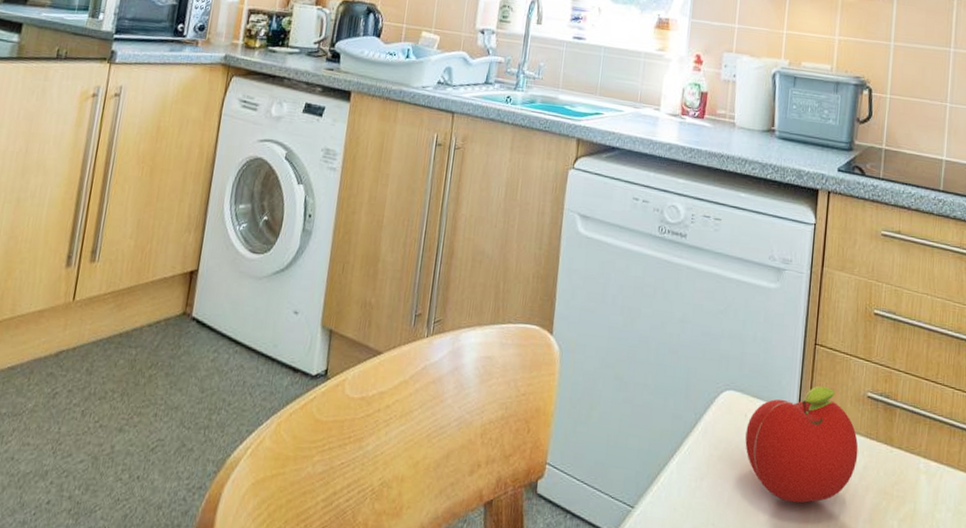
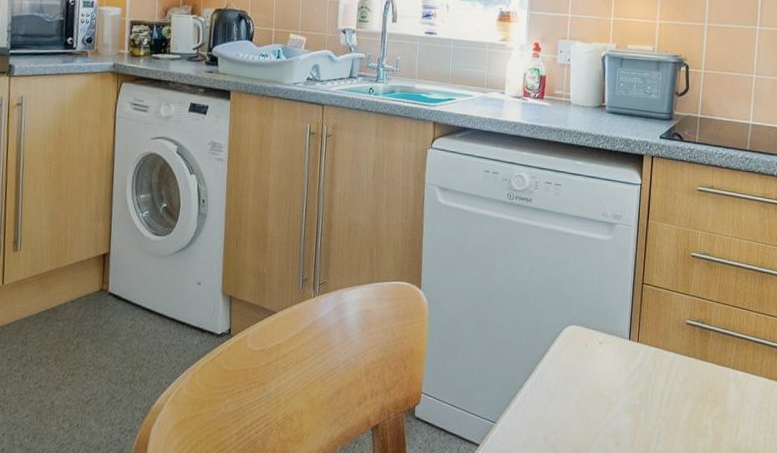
fruit: present [745,385,859,503] -> none [586,317,679,411]

